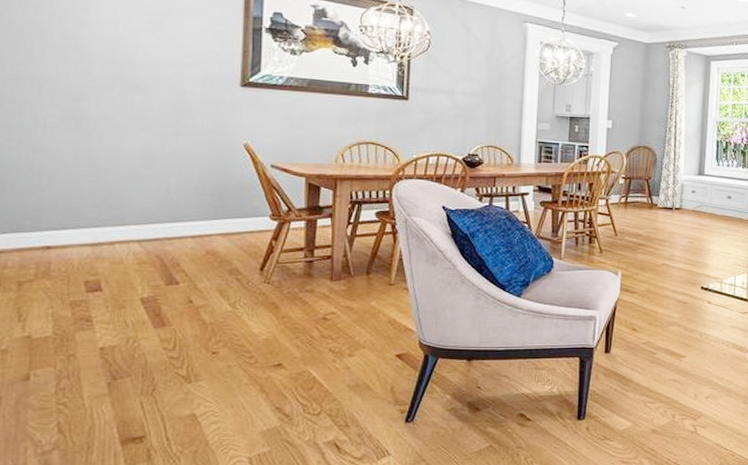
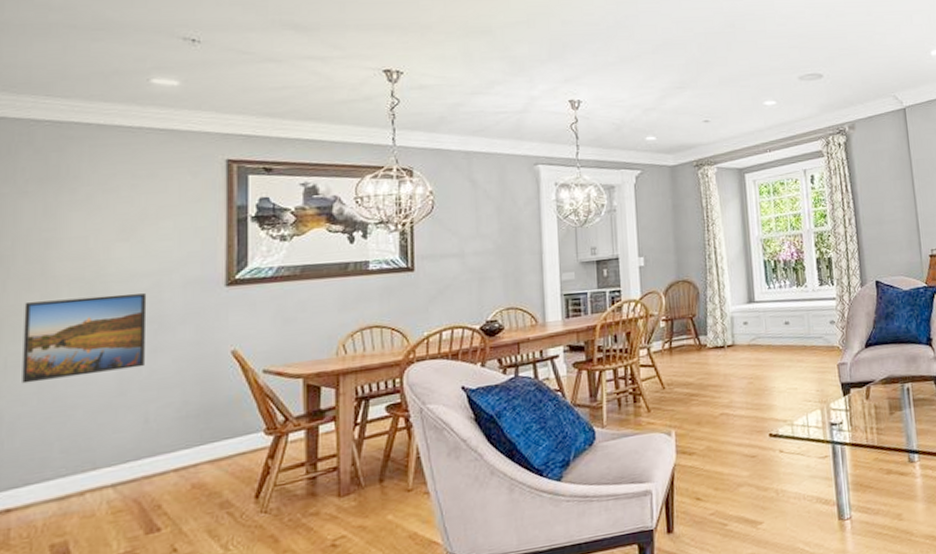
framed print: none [59,73,170,145] -> present [22,293,147,384]

